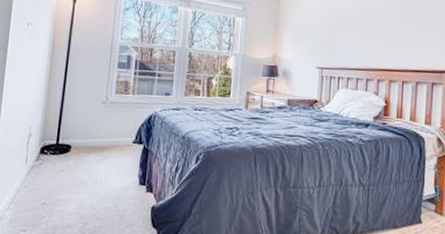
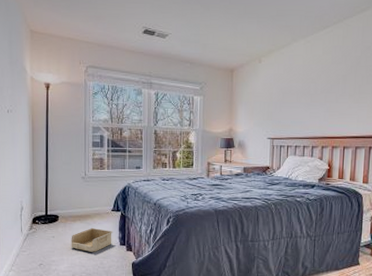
storage bin: none [81,162,133,192] -> present [71,228,113,252]

